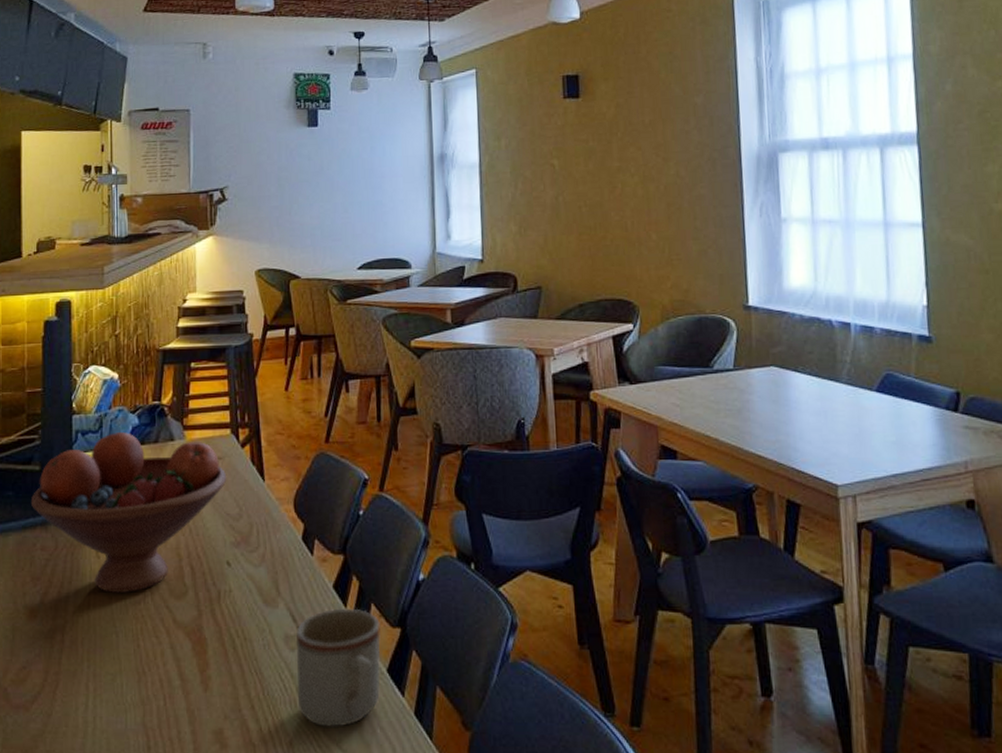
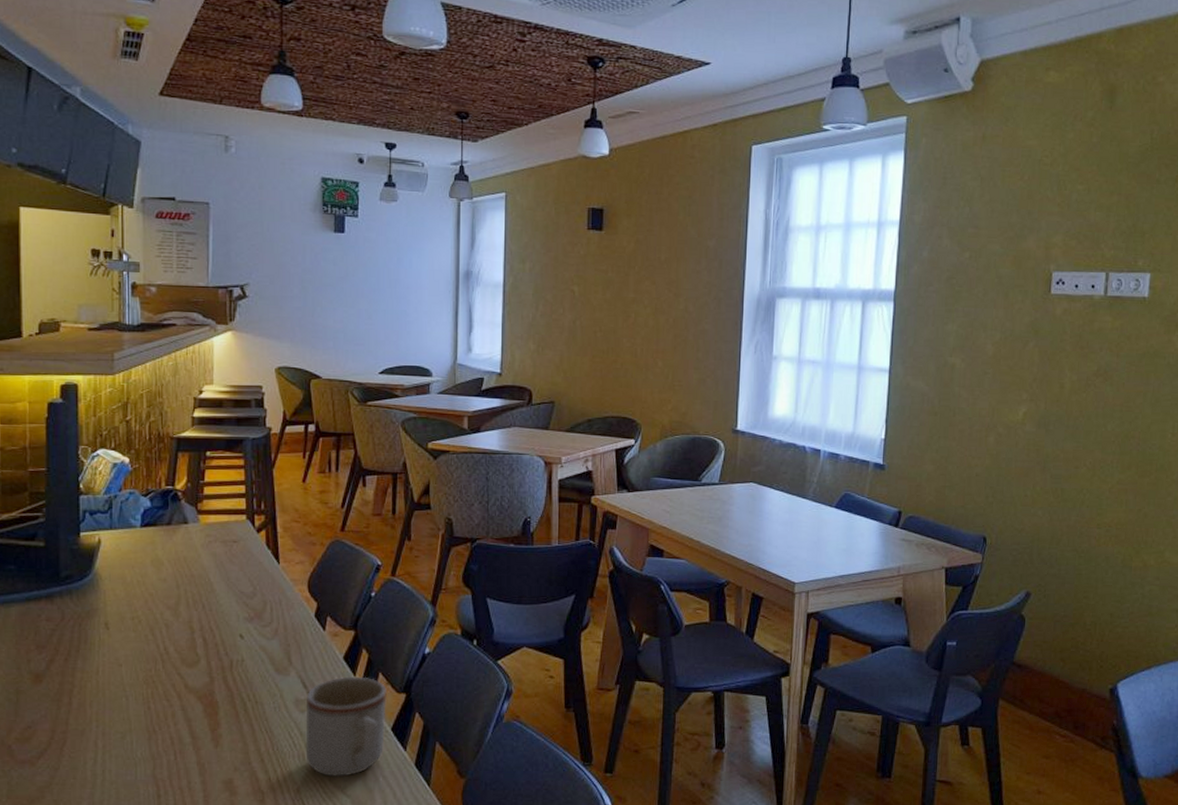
fruit bowl: present [30,432,227,594] -> none [34,514,242,662]

